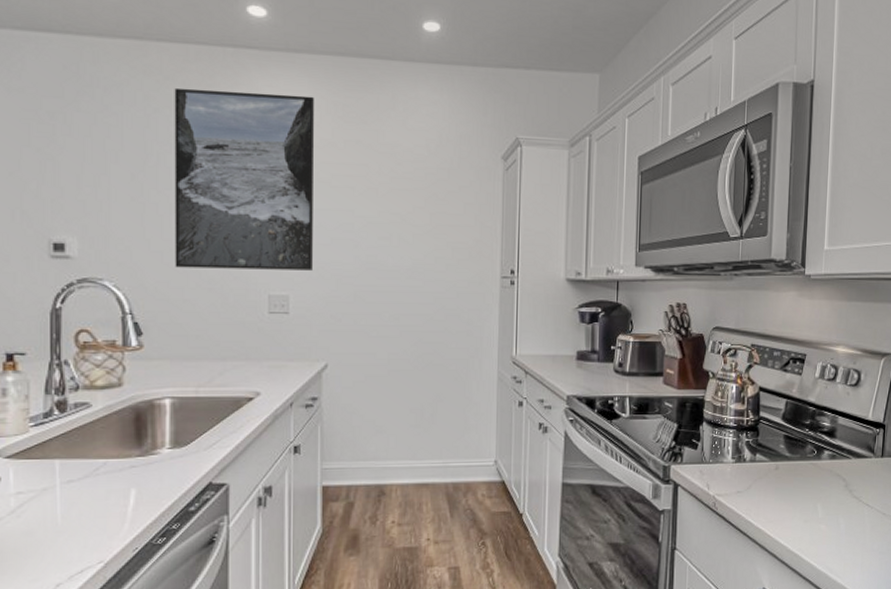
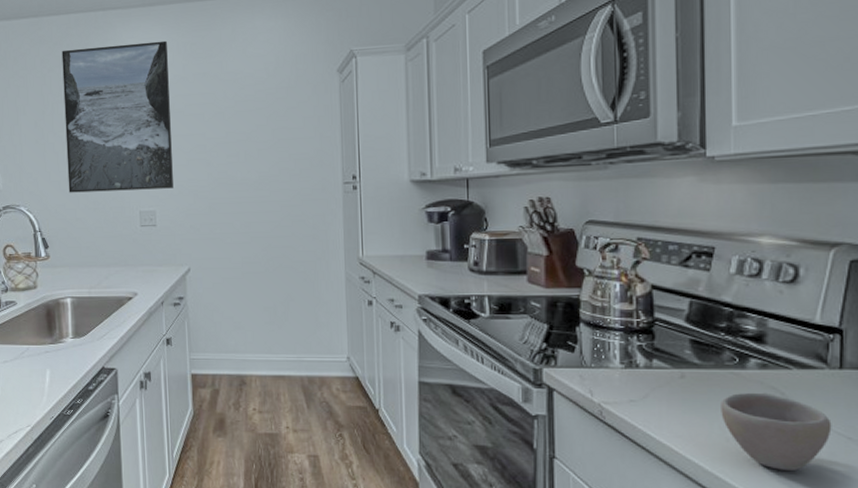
cup: none [802,479,874,544] -> present [721,392,832,470]

